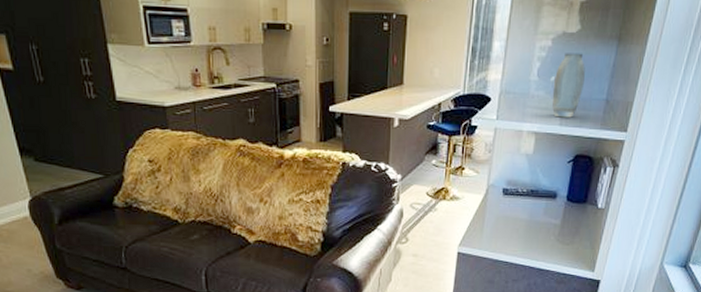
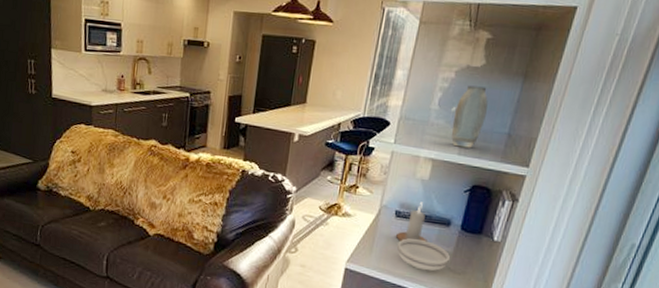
candle: none [505,177,535,219] -> present [396,202,427,242]
bowl: none [507,214,559,245] -> present [397,238,451,272]

